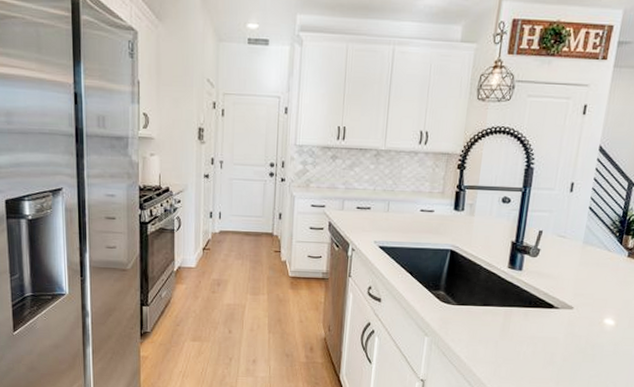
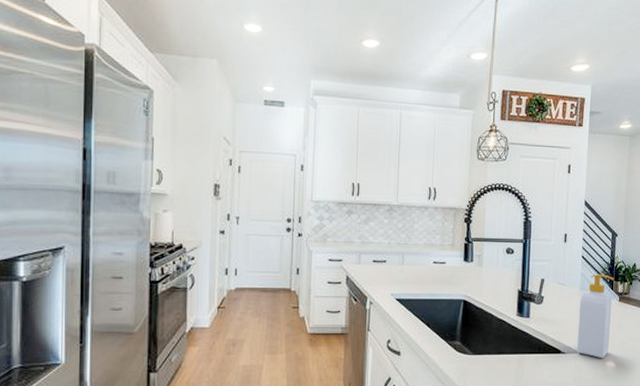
soap bottle: none [572,227,625,316] -> present [577,274,615,359]

